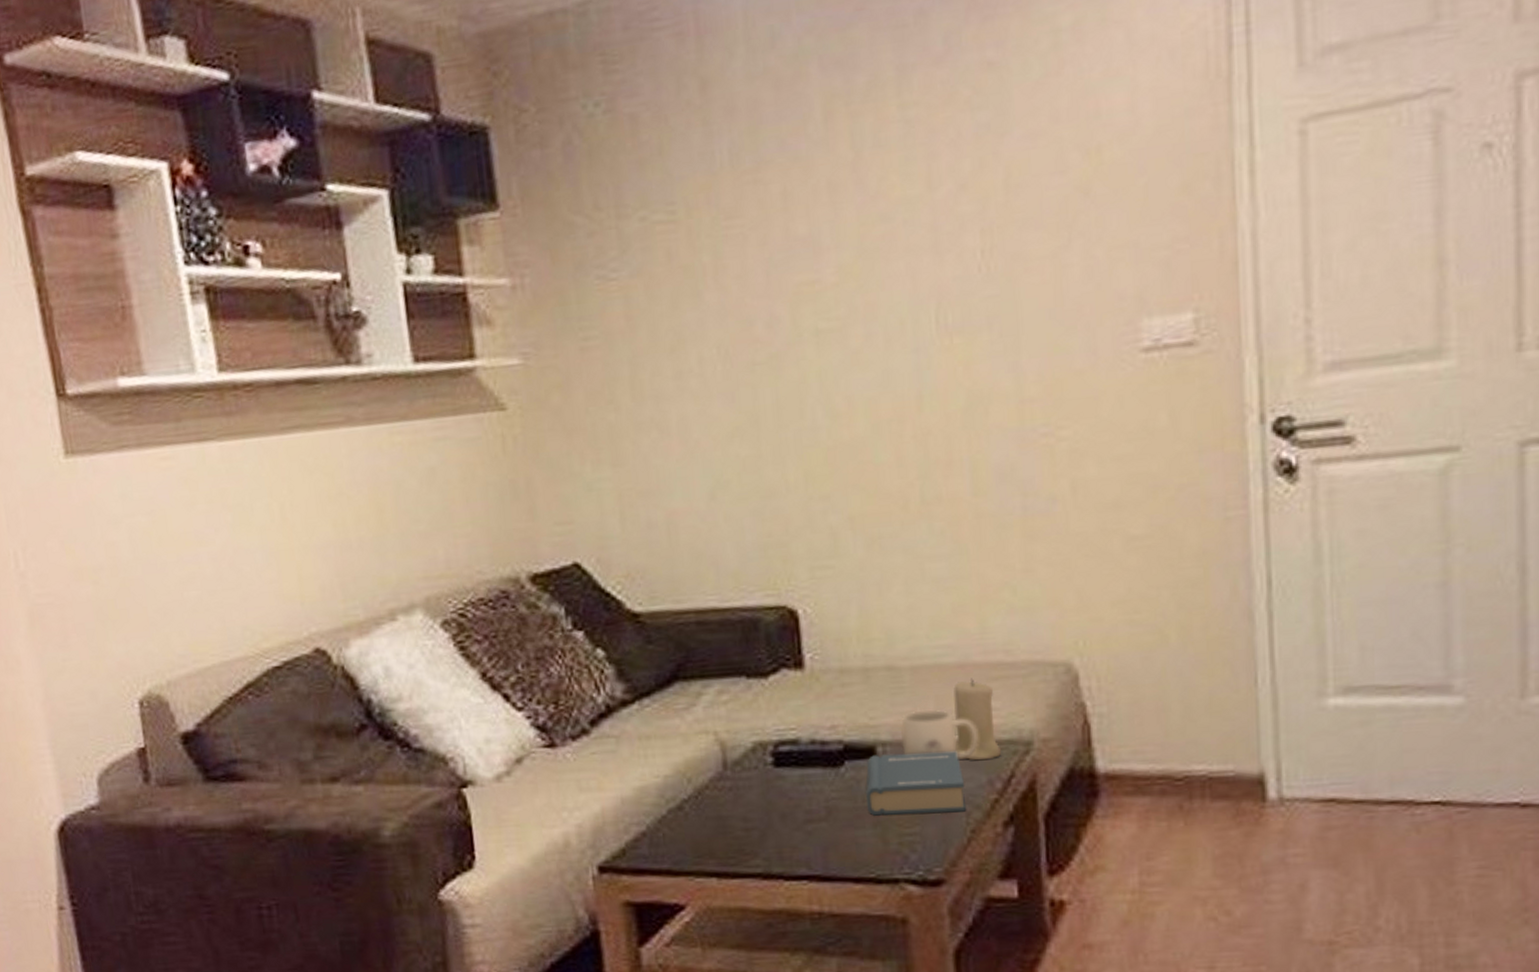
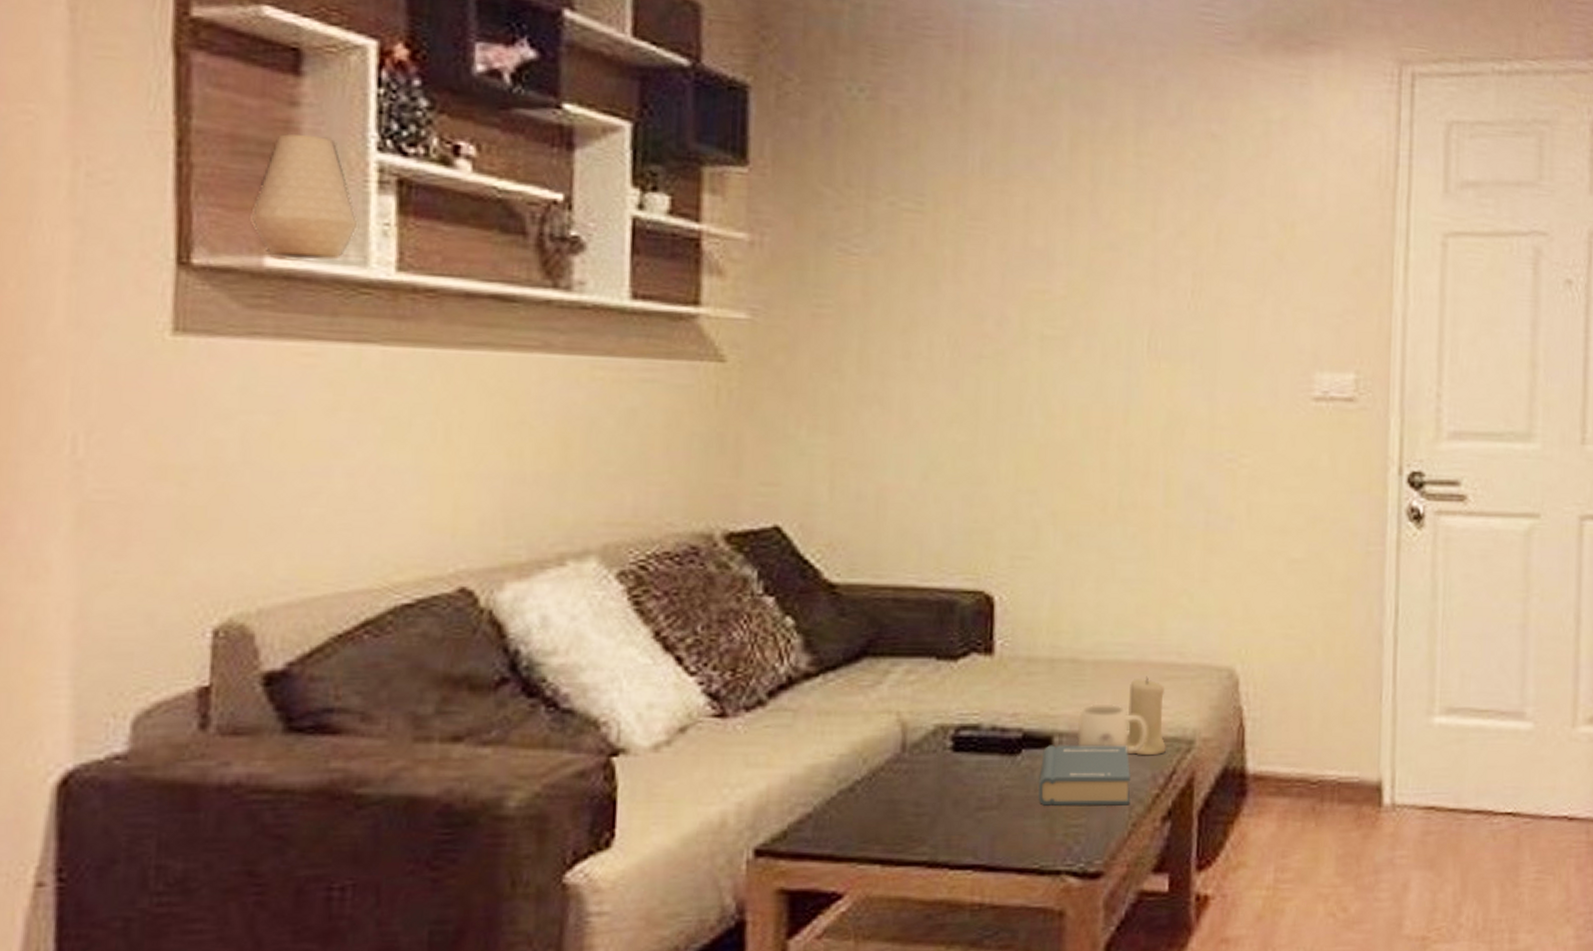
vase: none [101,261,183,377] -> present [250,134,360,260]

